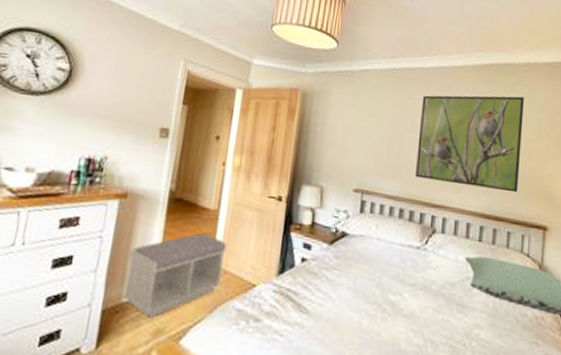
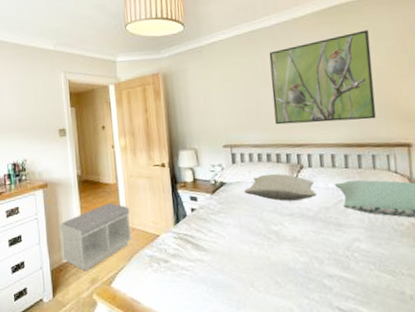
pillow: none [367,233,445,270] -> present [244,174,316,201]

